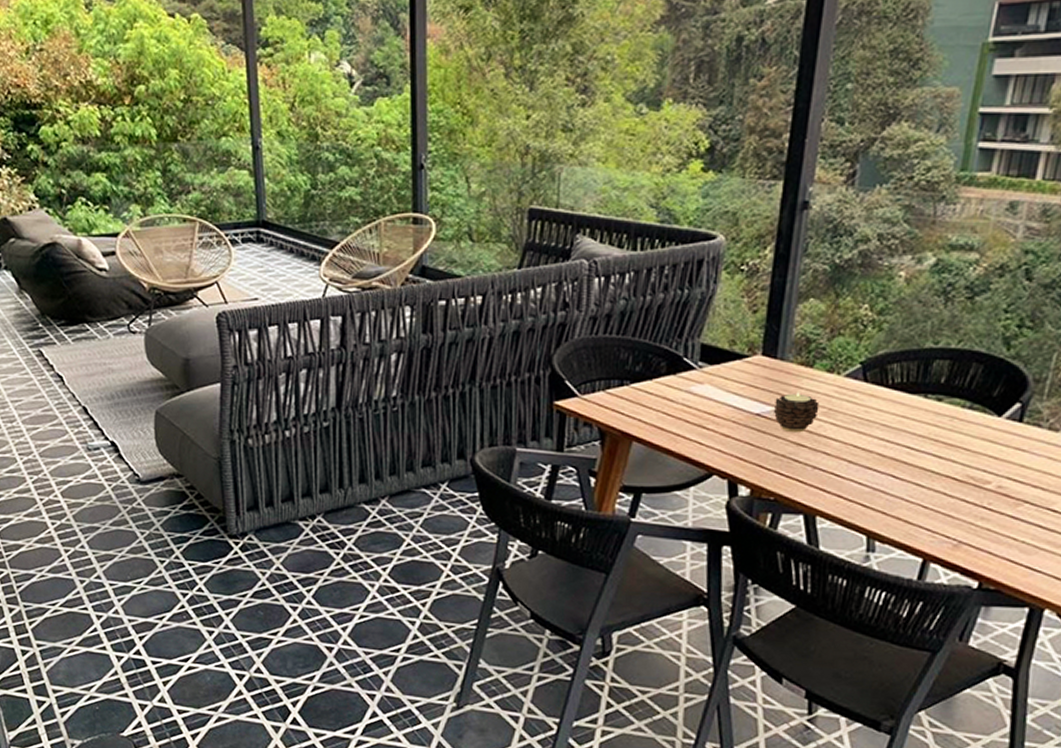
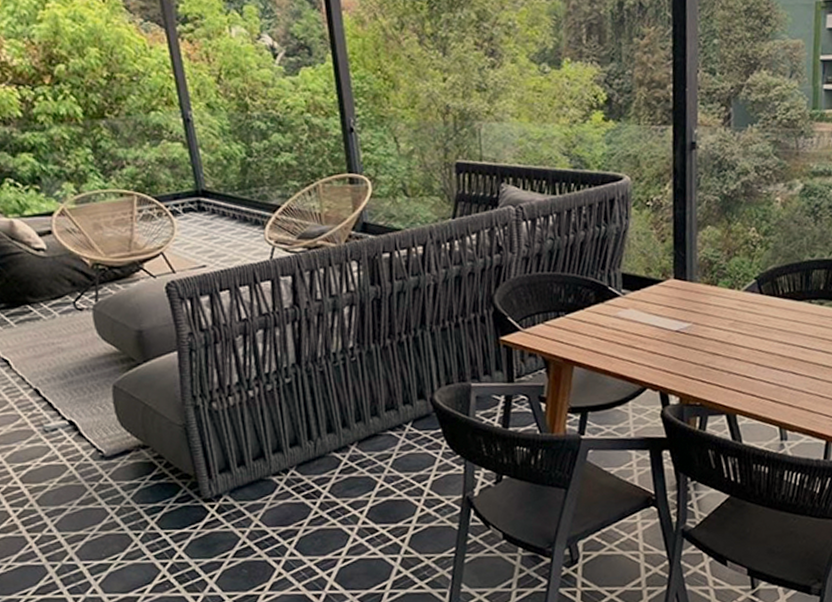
candle: present [774,392,820,433] -> none [690,308,727,344]

